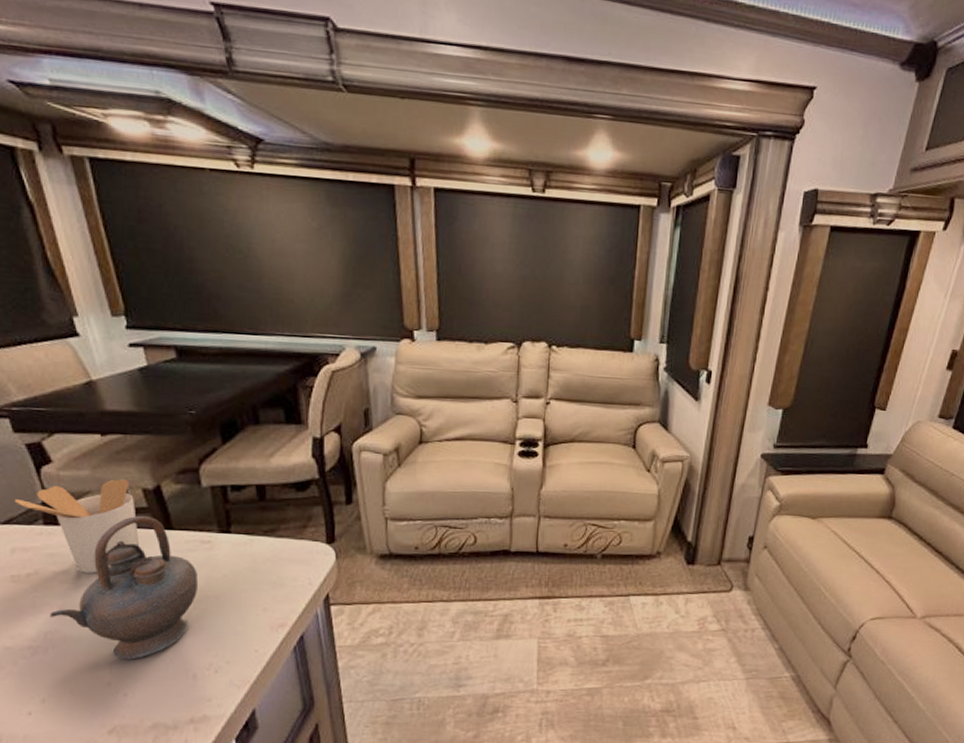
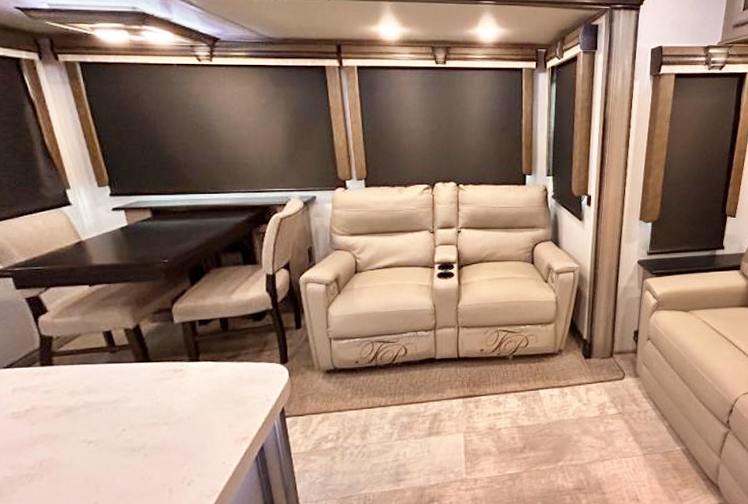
utensil holder: present [14,479,140,574] -> none [16,322,122,406]
teapot: present [49,515,199,659] -> none [45,351,173,480]

